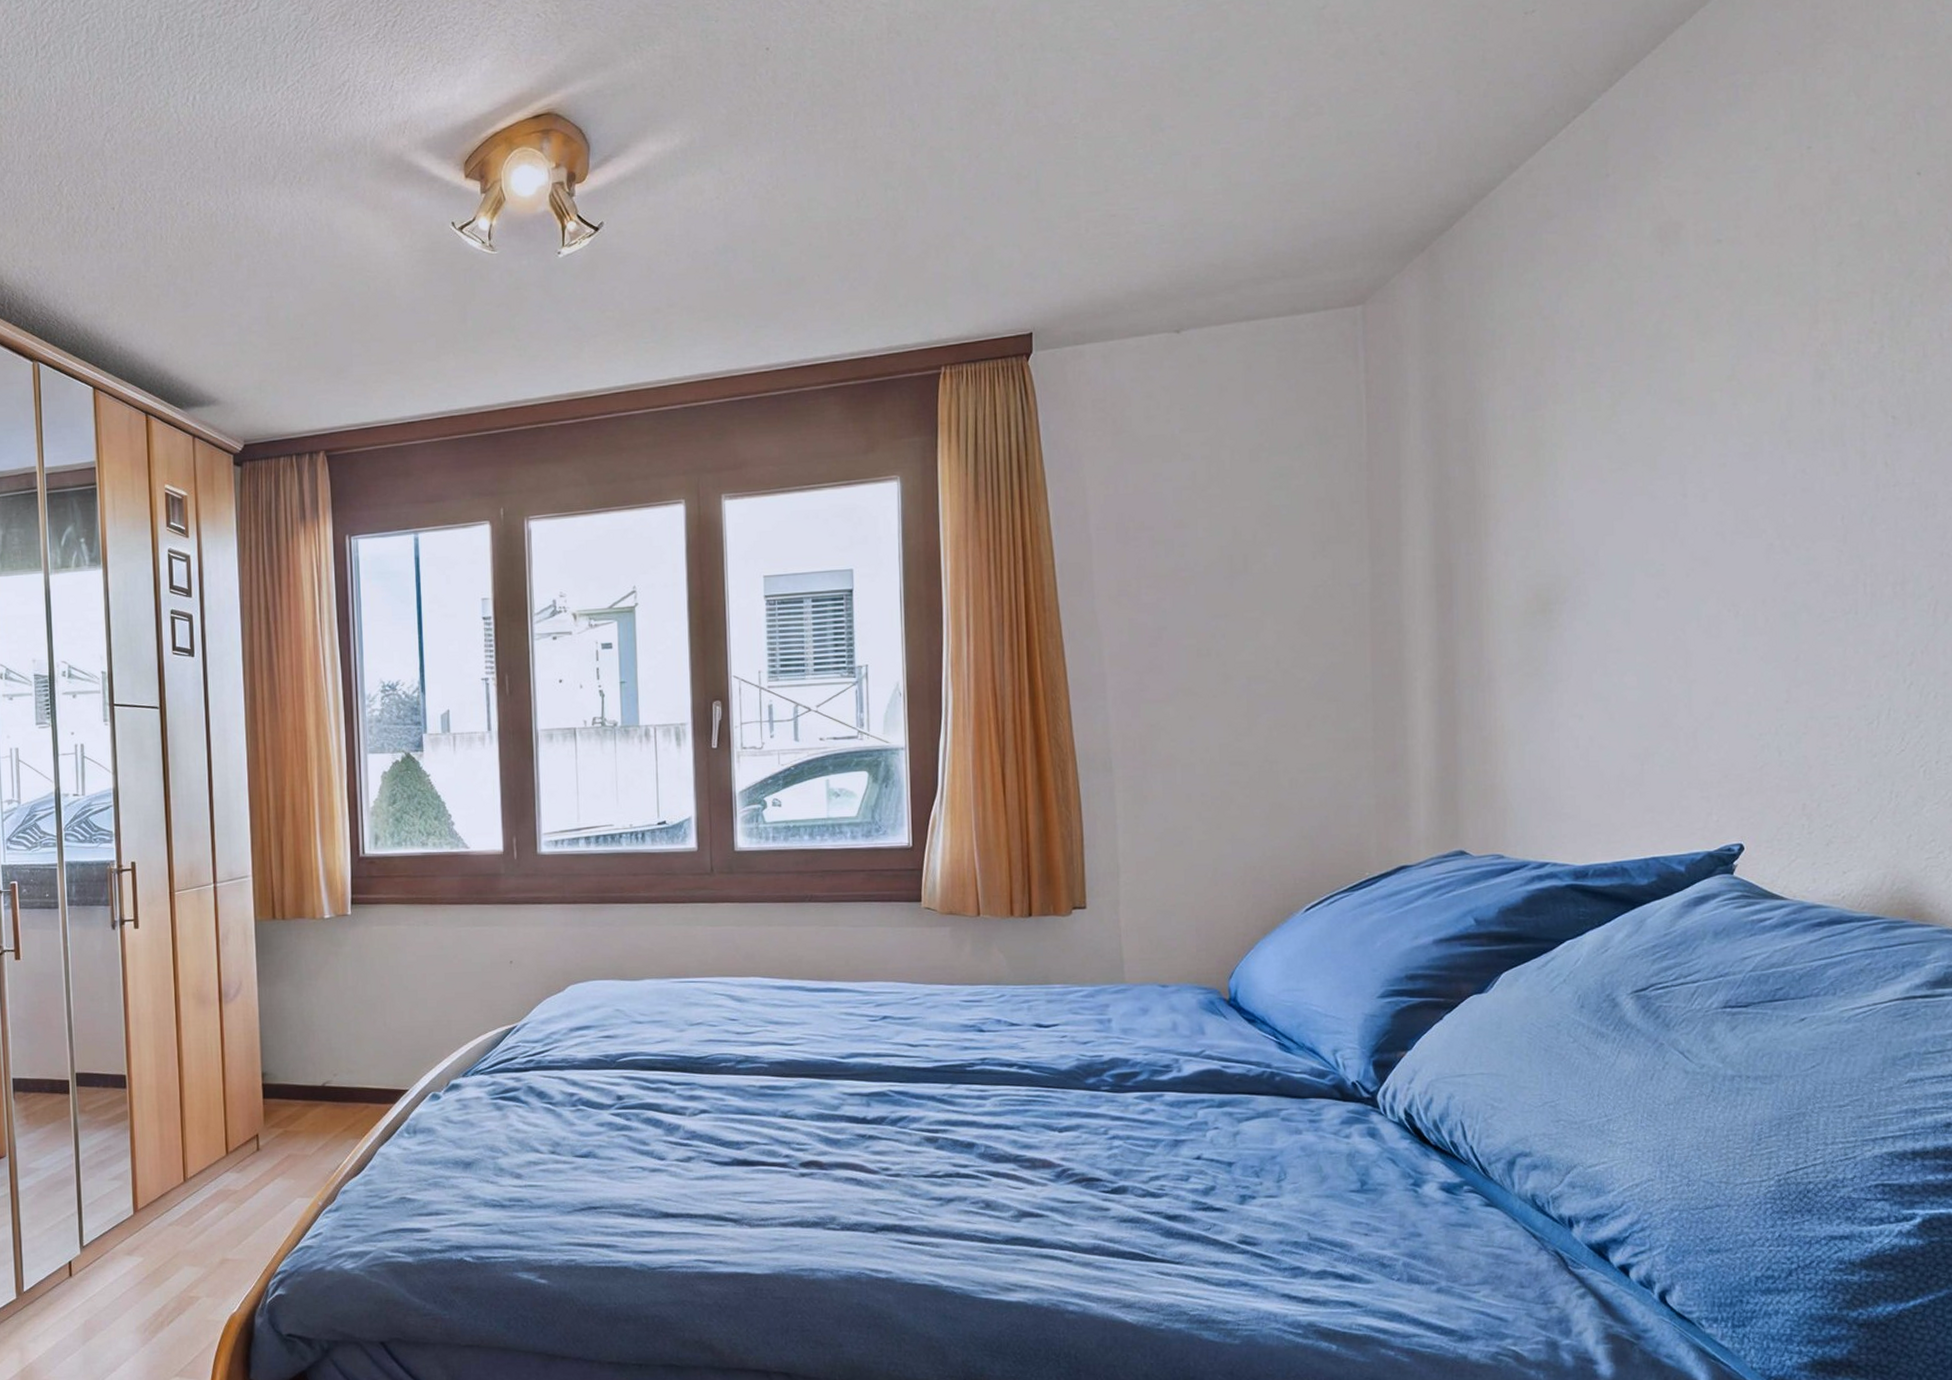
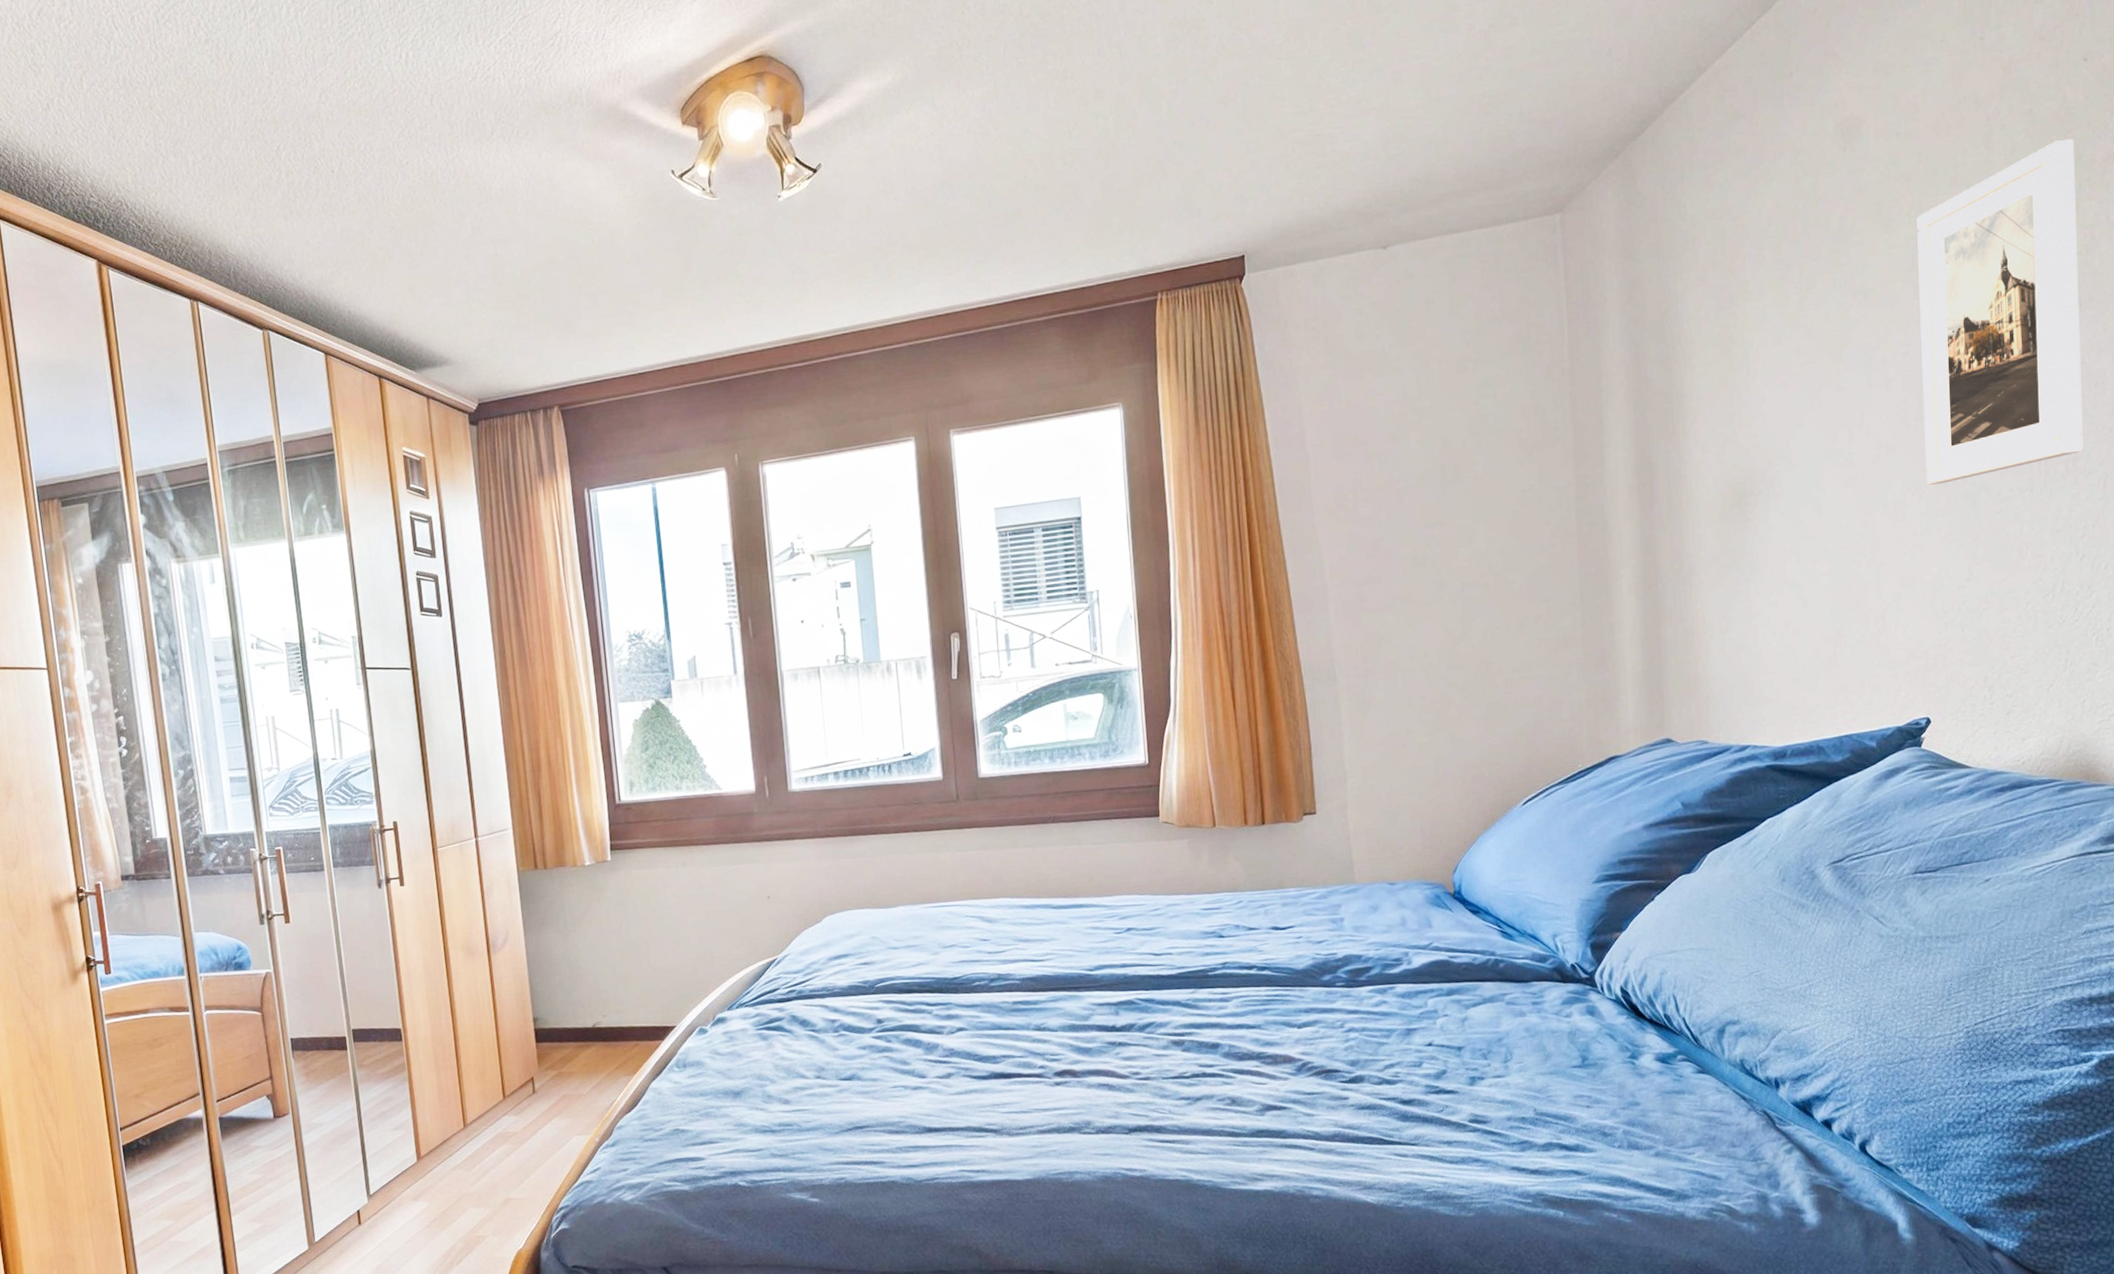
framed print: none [1737,253,1912,602] -> present [1917,138,2083,485]

